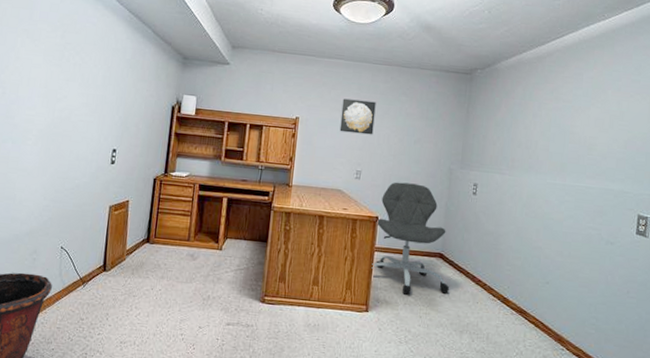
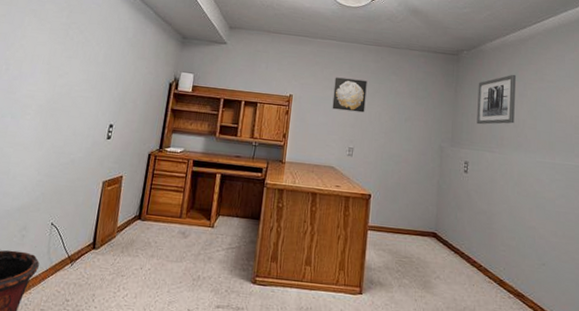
office chair: present [371,182,450,295] -> none [365,159,445,276]
wall art: none [488,94,532,147] -> present [477,74,517,125]

